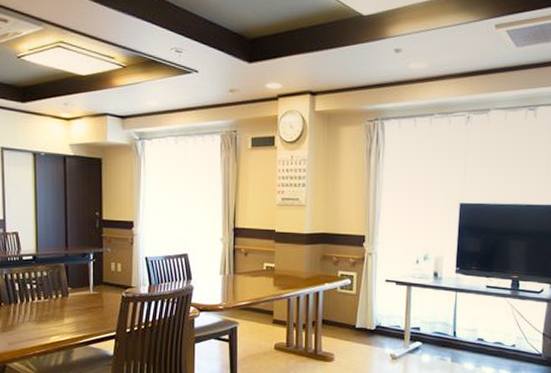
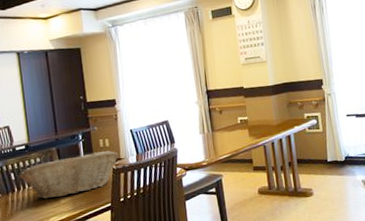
fruit basket: none [23,275,130,317] -> present [19,151,119,199]

